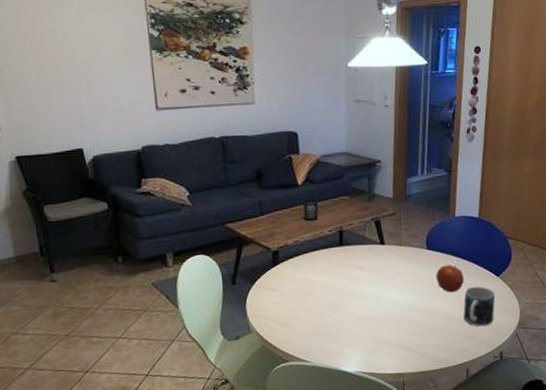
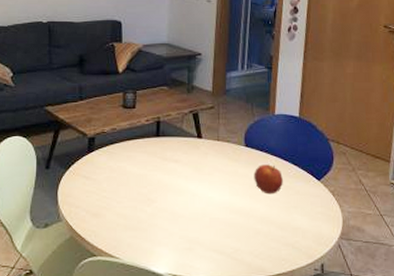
mug: present [463,286,496,327] -> none [282,189,317,234]

